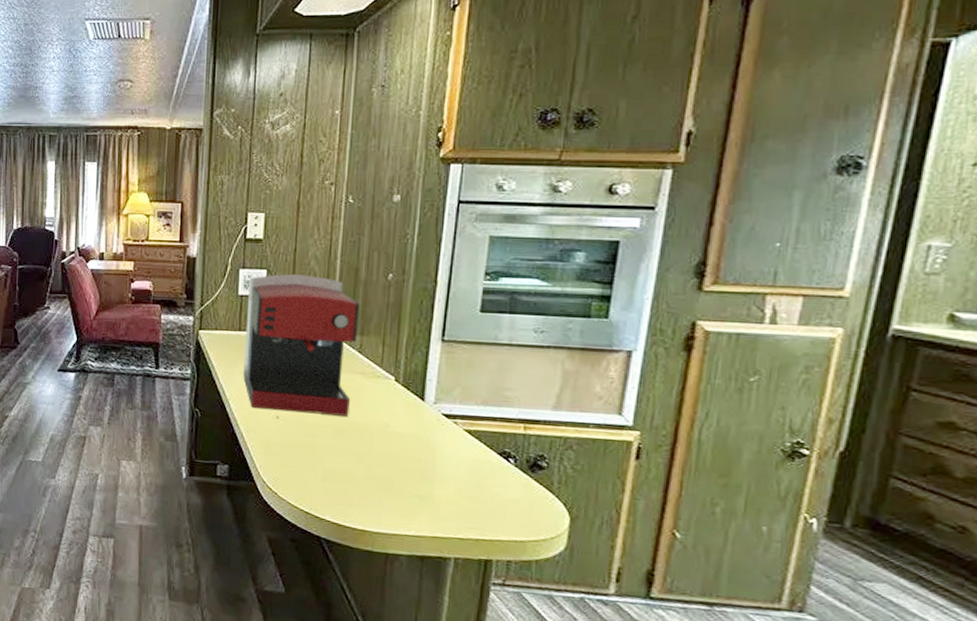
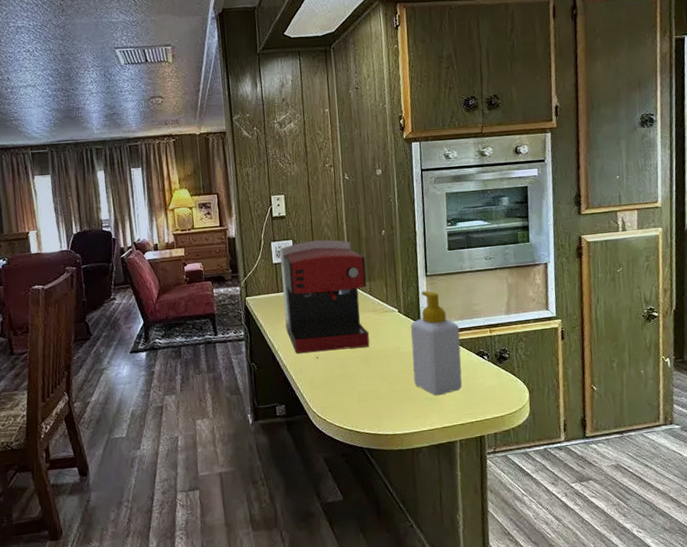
soap bottle: none [402,359,479,496] -> present [411,290,463,396]

